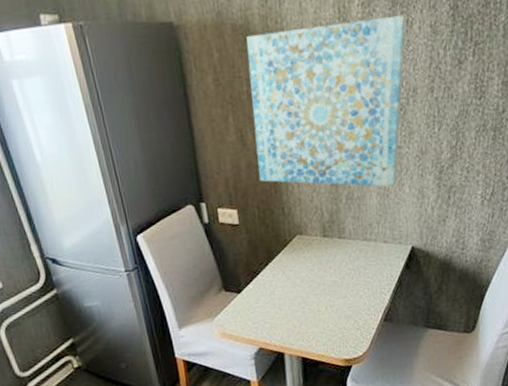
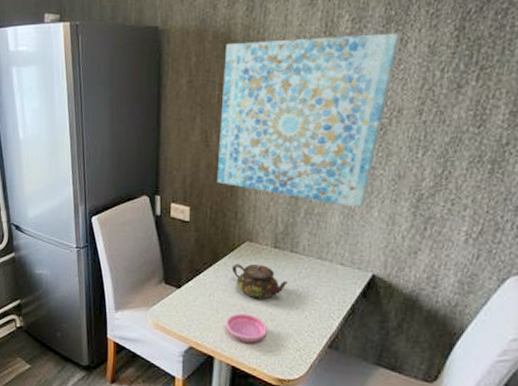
teapot: none [287,255,340,289] -> present [231,264,288,300]
saucer: none [289,304,330,333] -> present [225,313,268,343]

